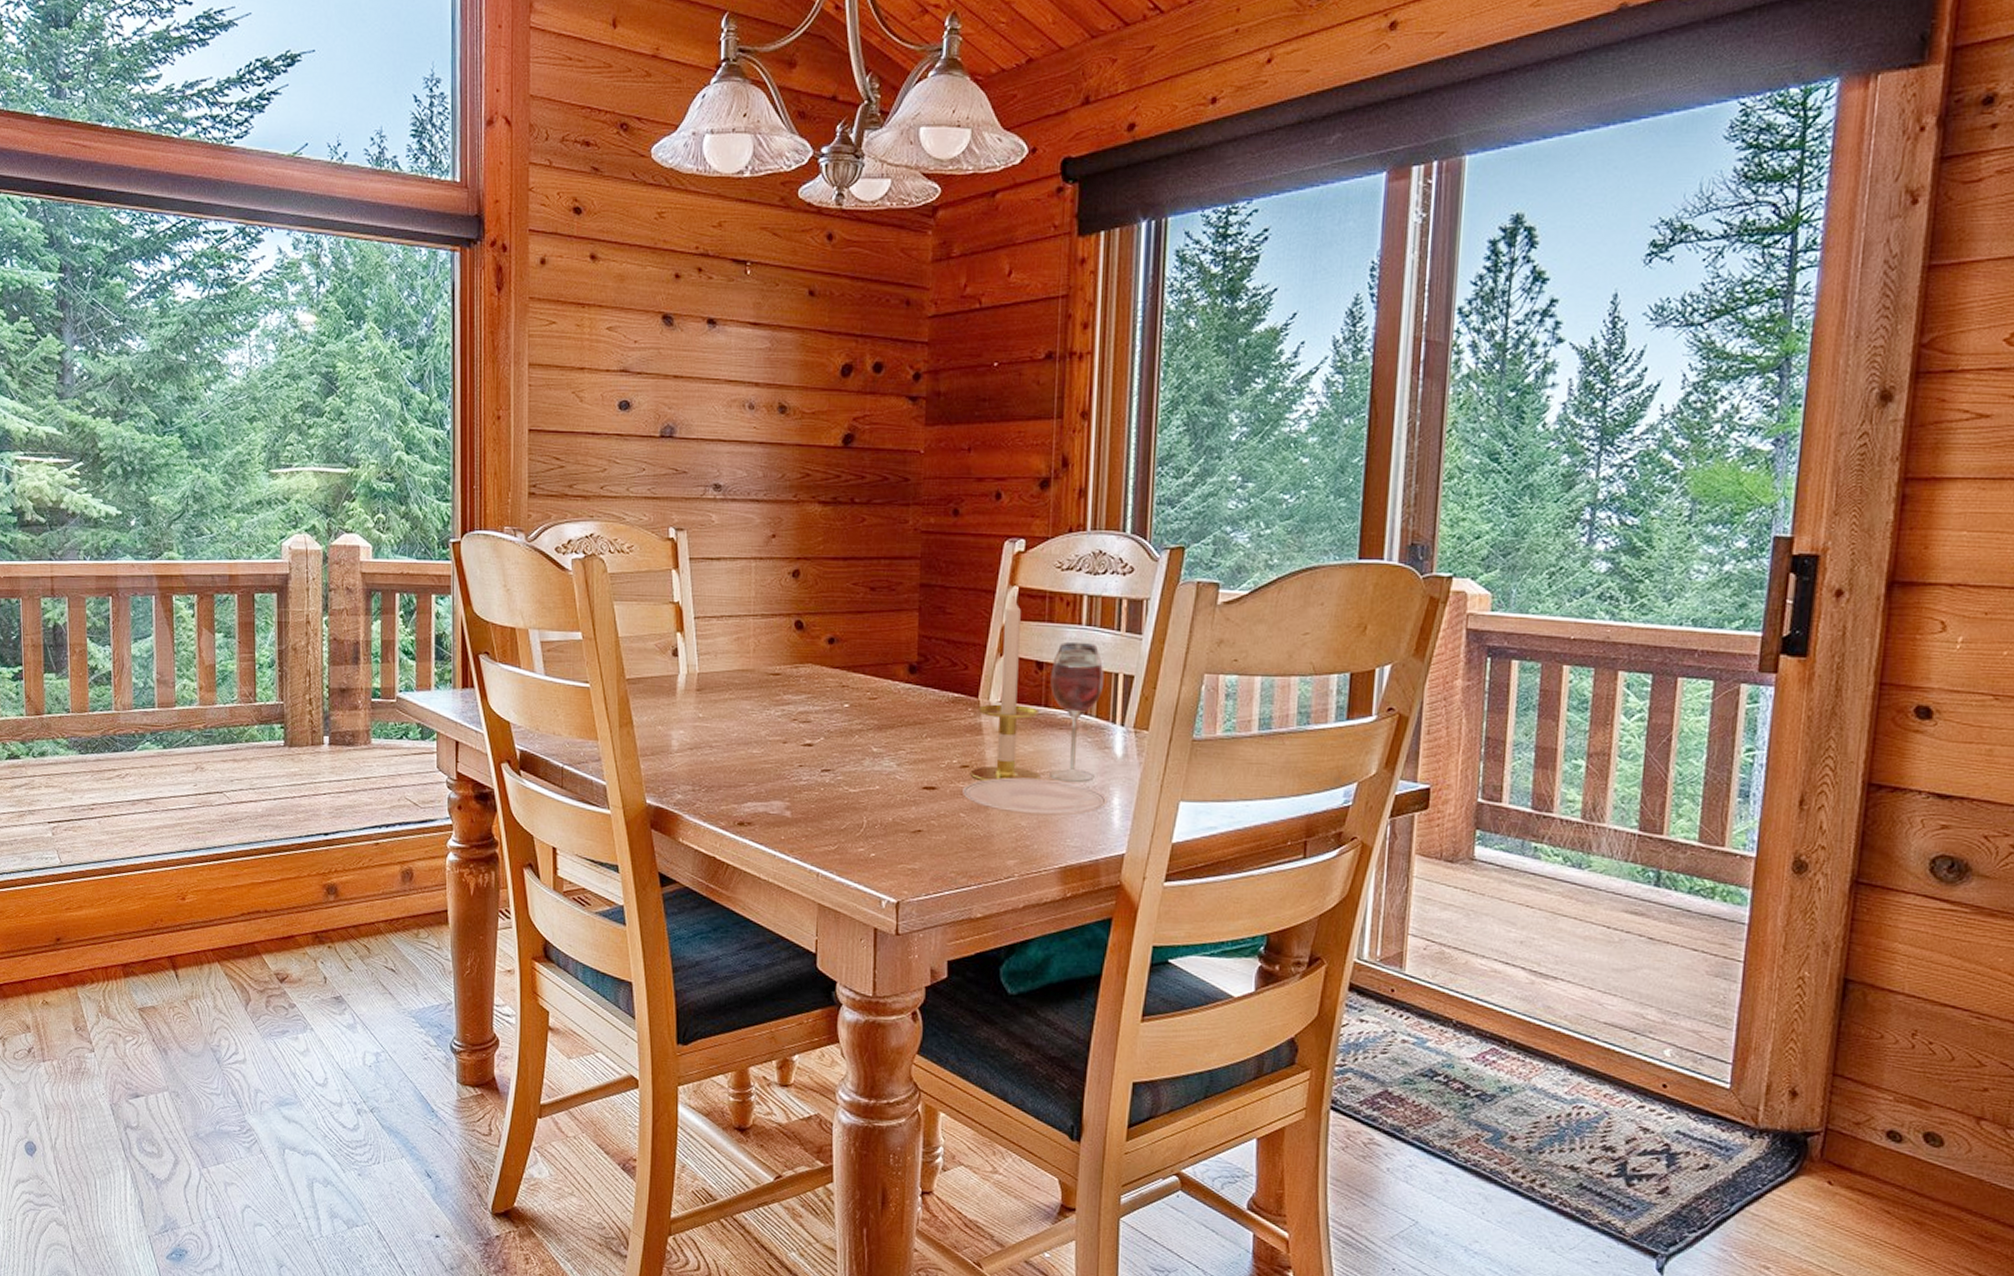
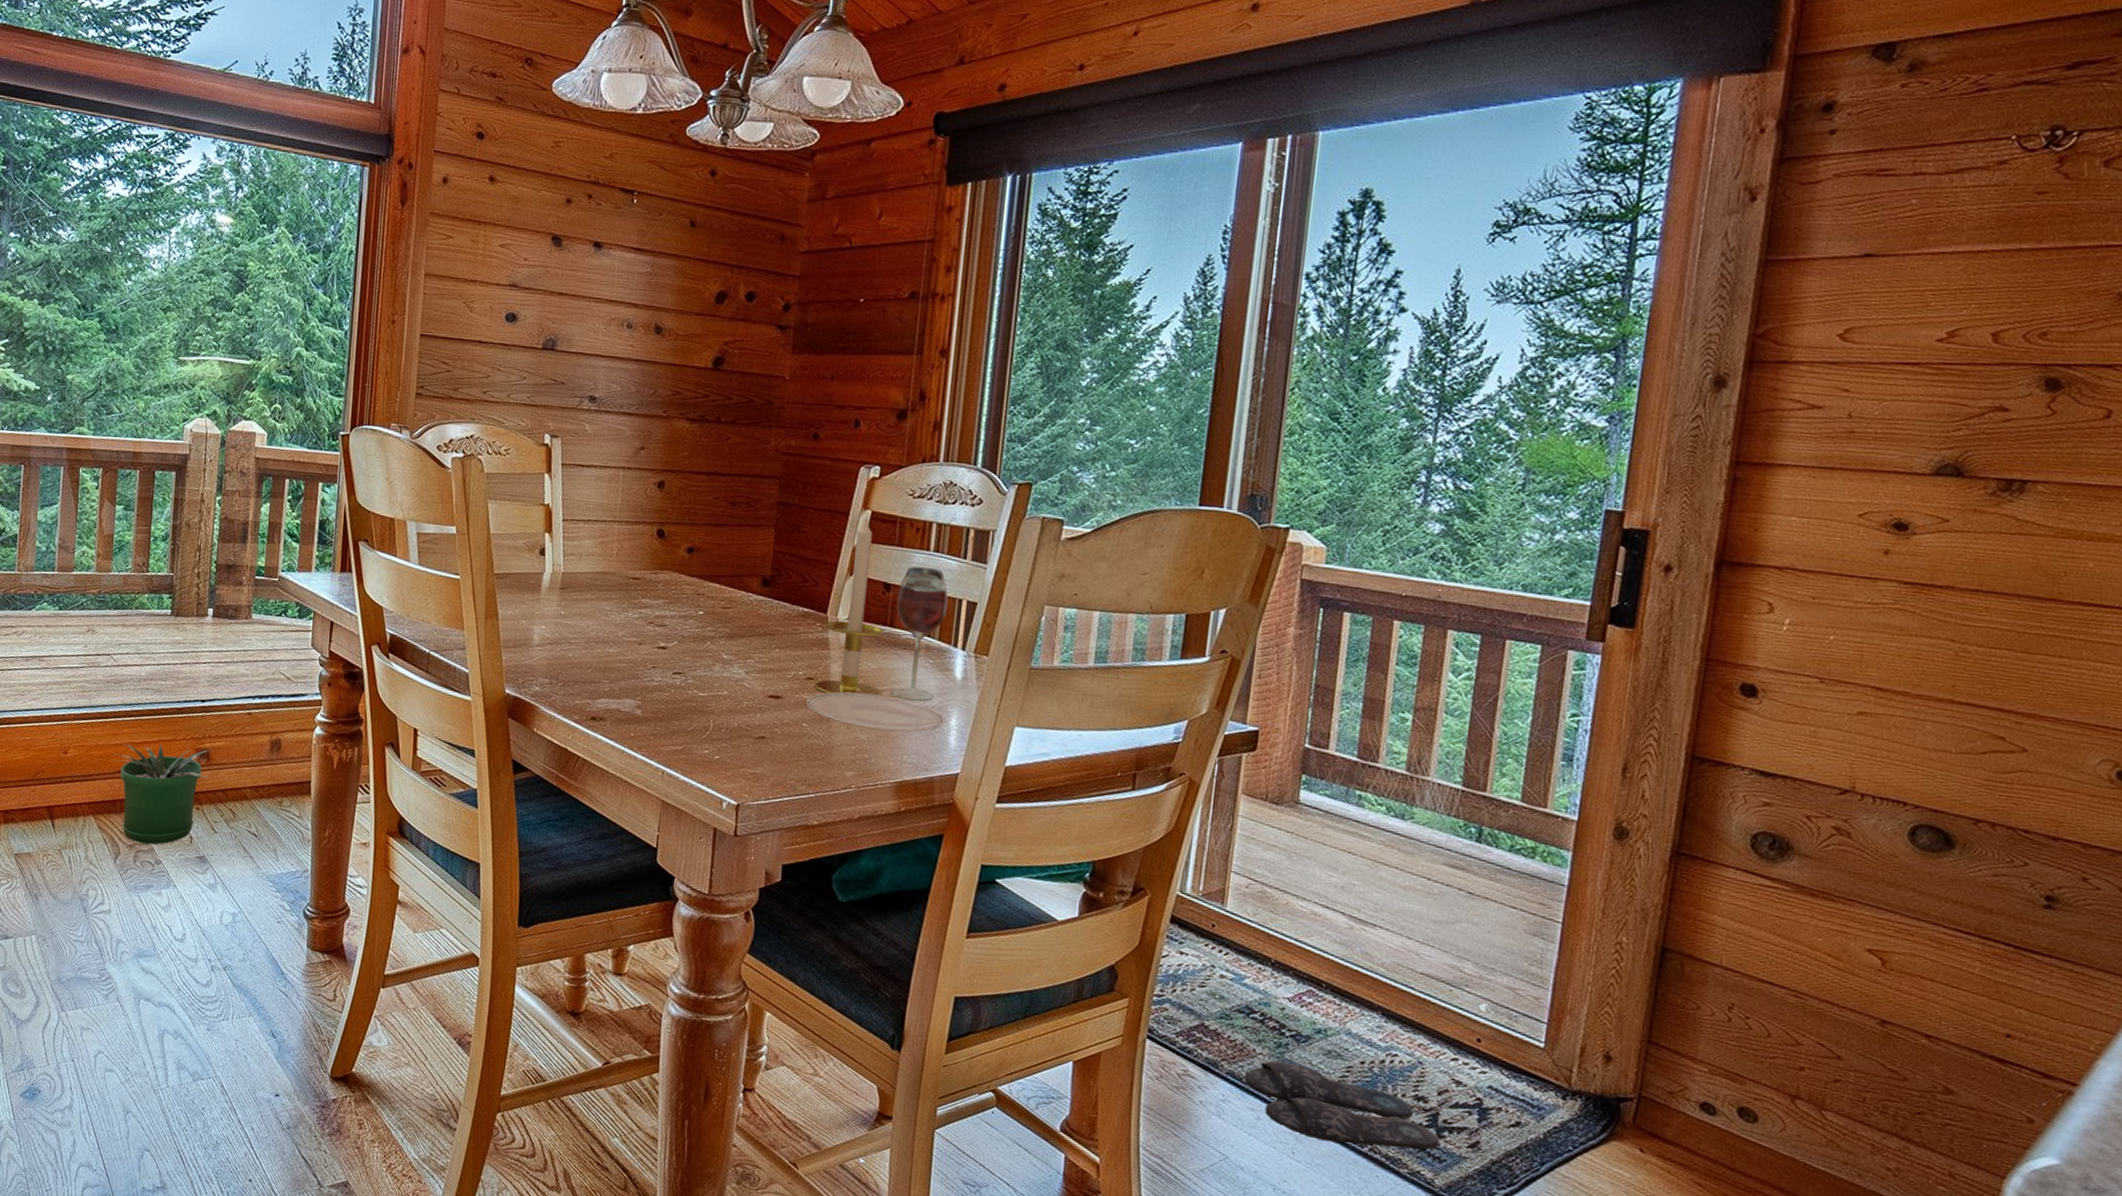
planter: none [235,882,340,988] -> present [113,743,212,845]
slippers: none [1430,1122,1629,1199] -> present [1244,1060,1440,1150]

